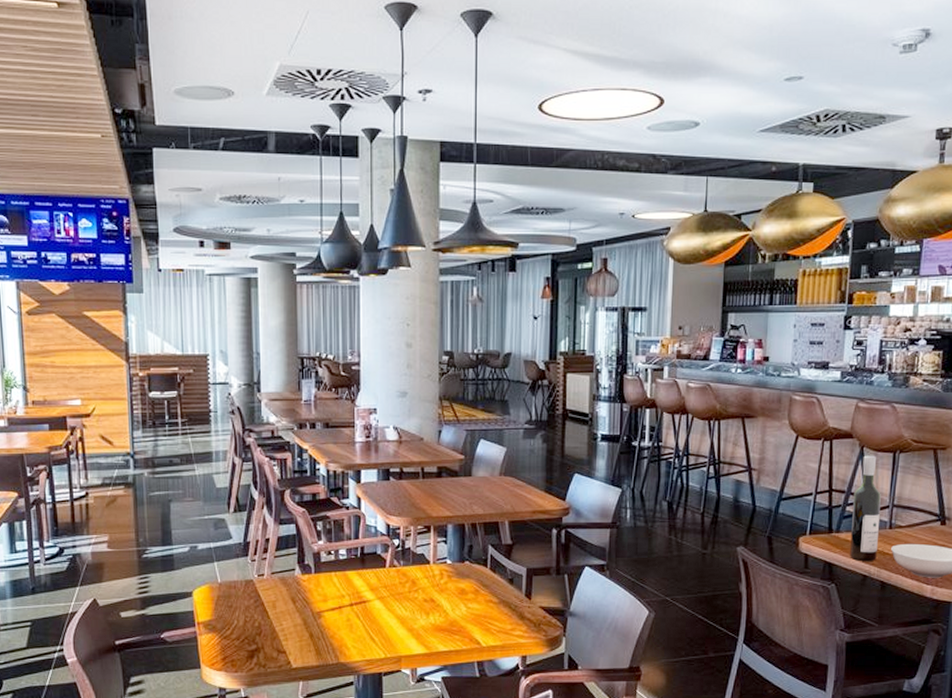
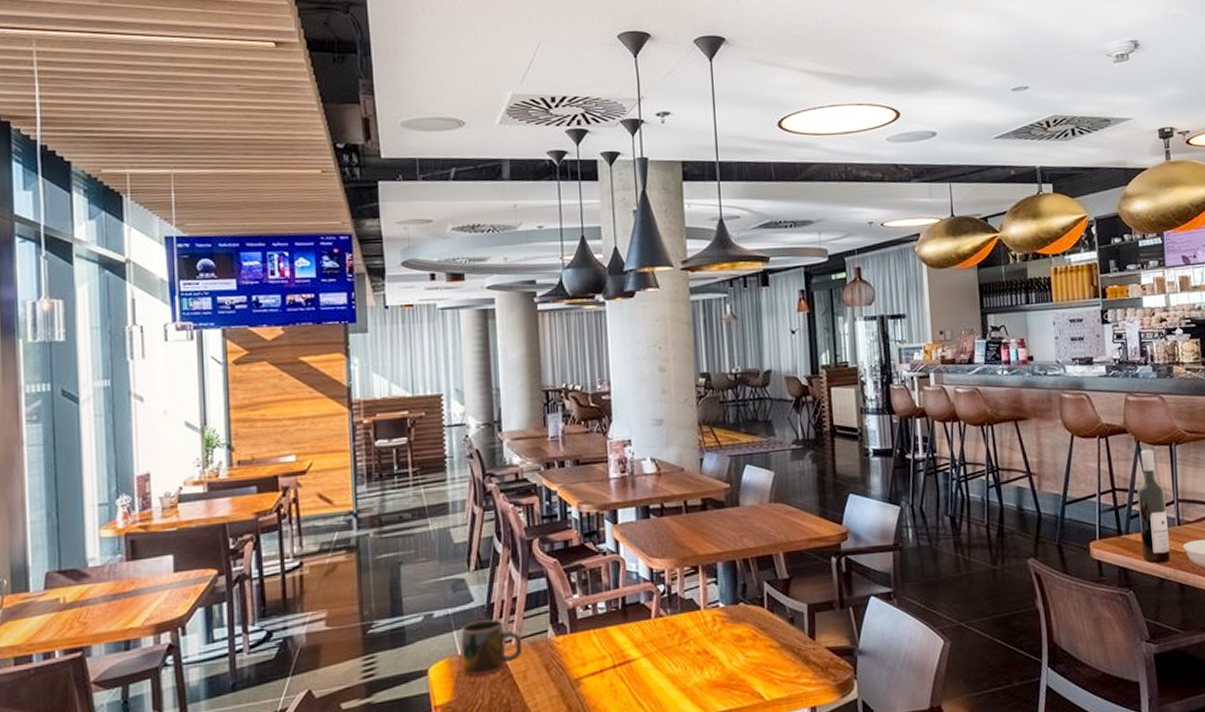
mug: none [220,555,273,601] -> present [459,619,523,676]

